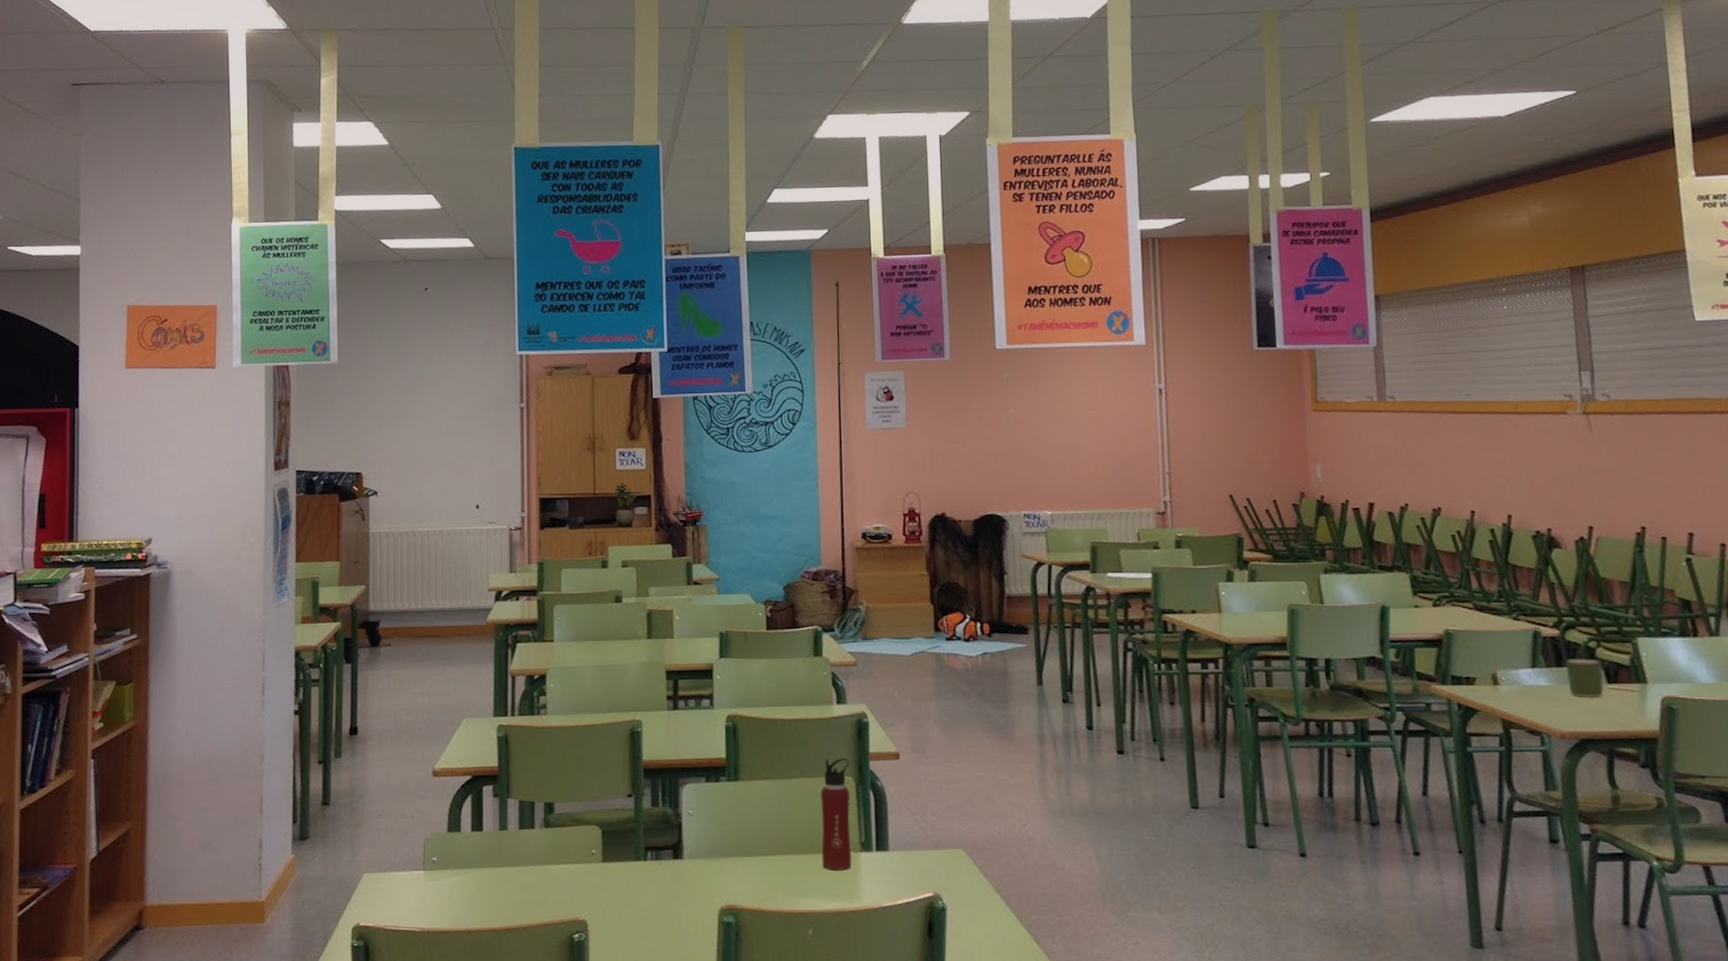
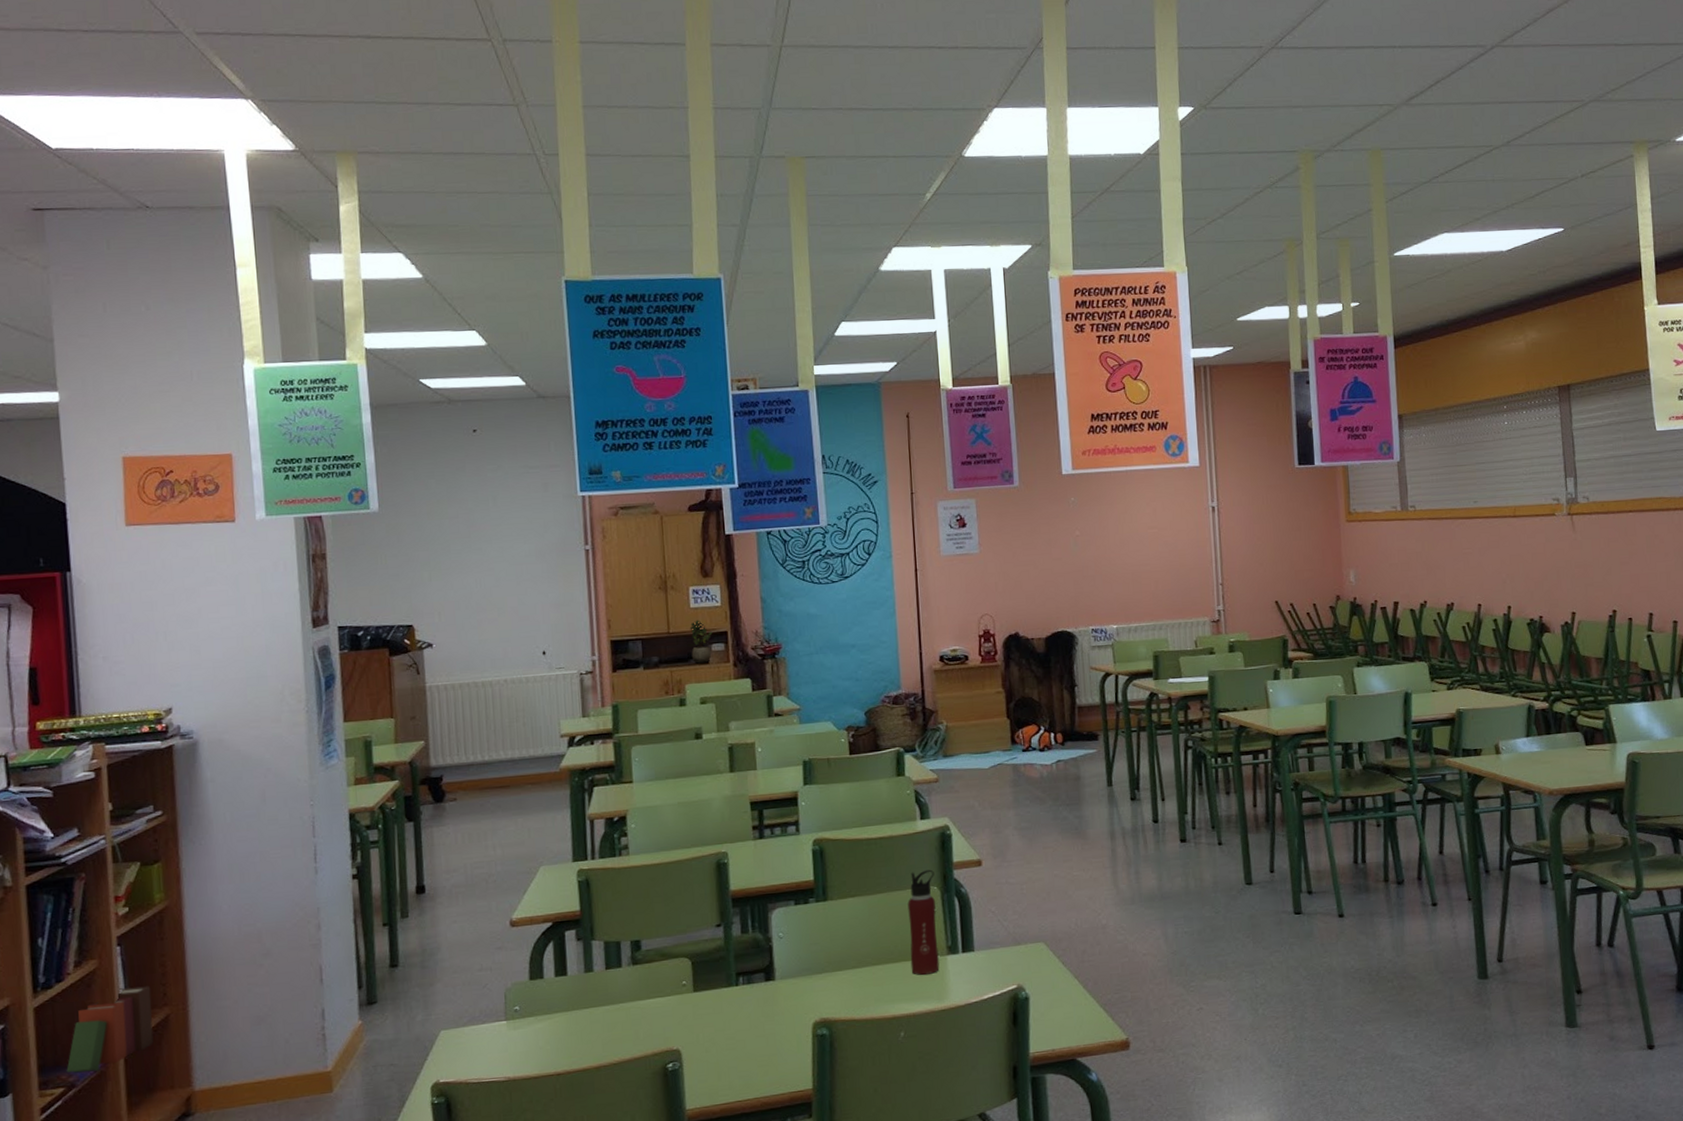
books: none [42,799,116,876] -> present [66,986,154,1073]
mug: present [1565,658,1604,698] -> none [1553,725,1583,759]

